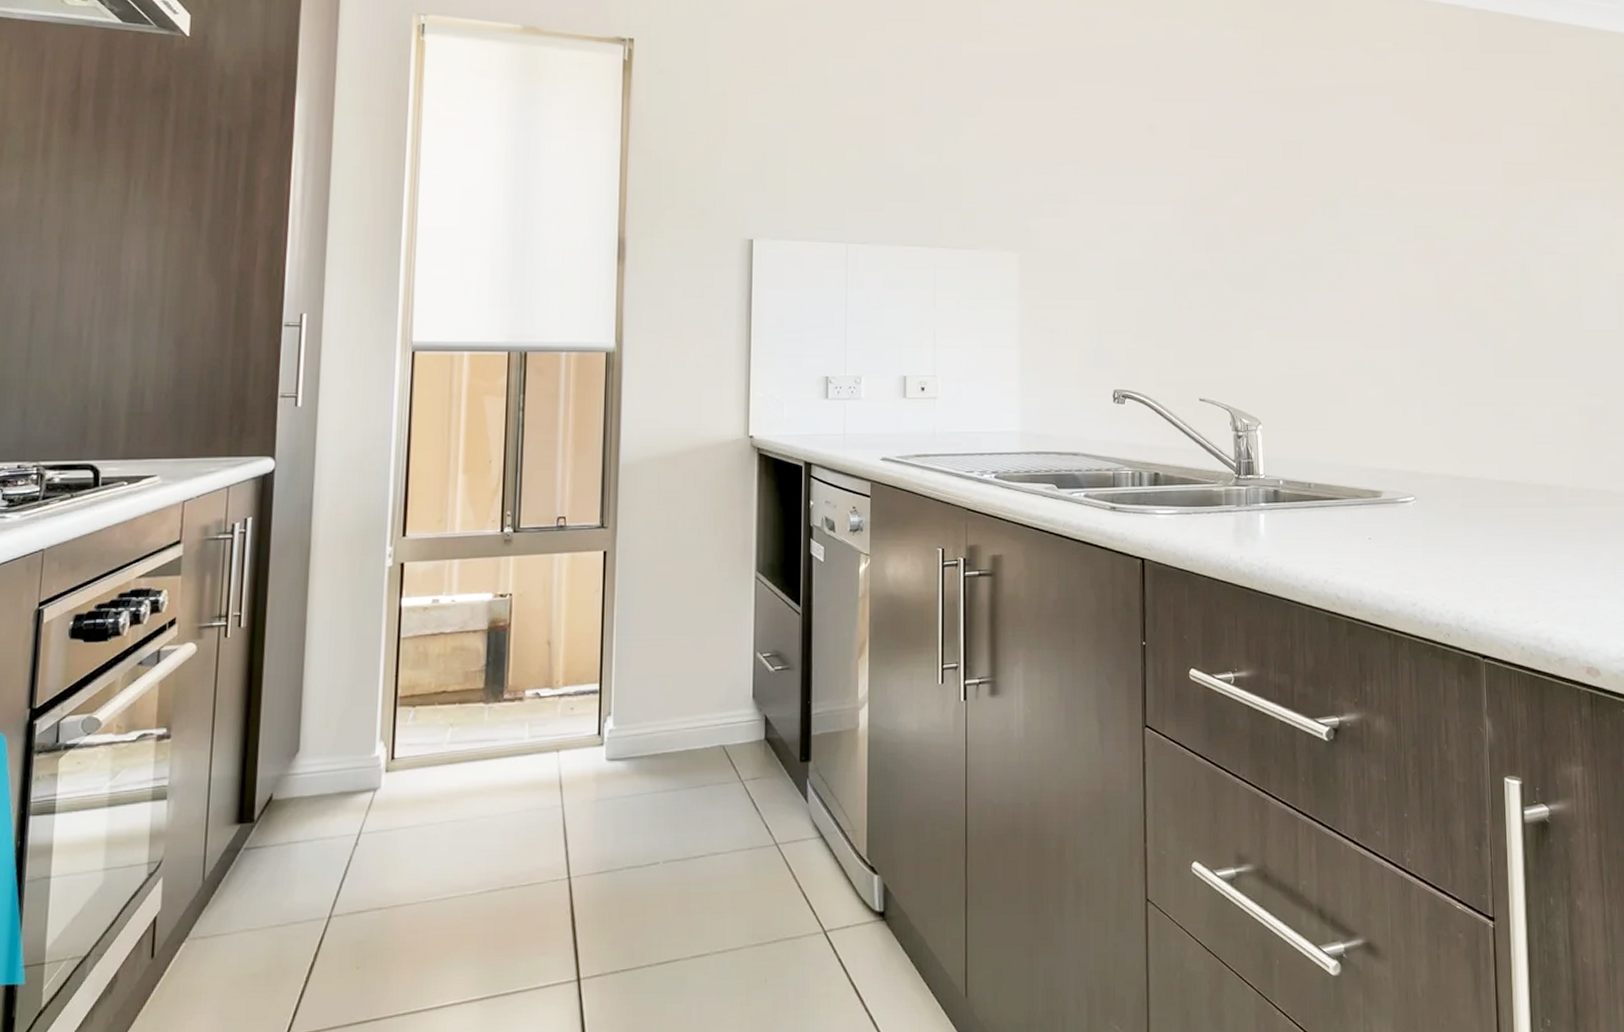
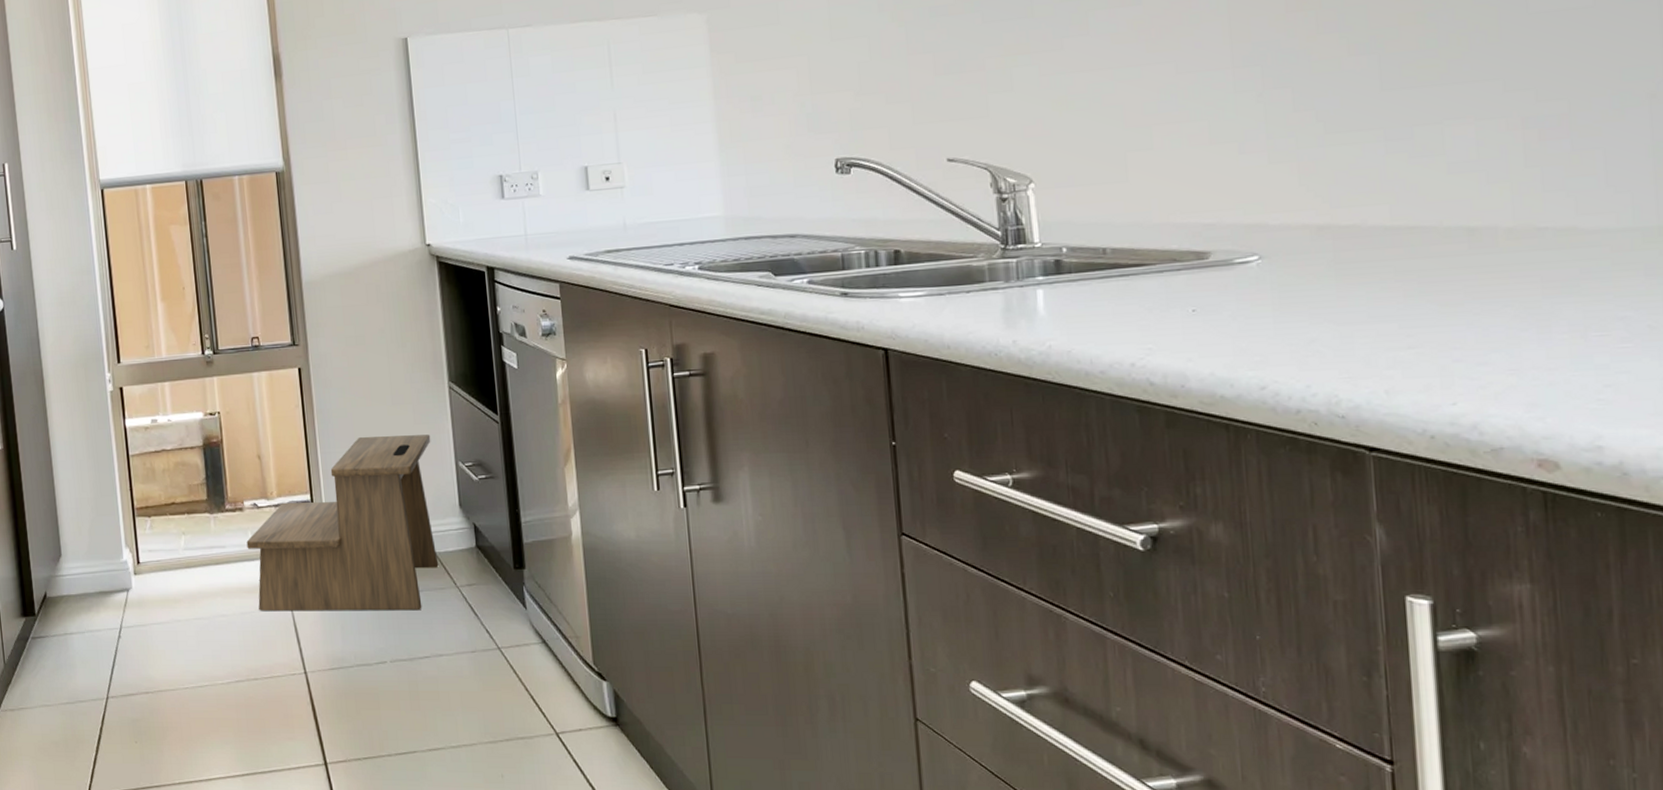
step stool: none [522,624,732,810] -> present [246,434,439,611]

